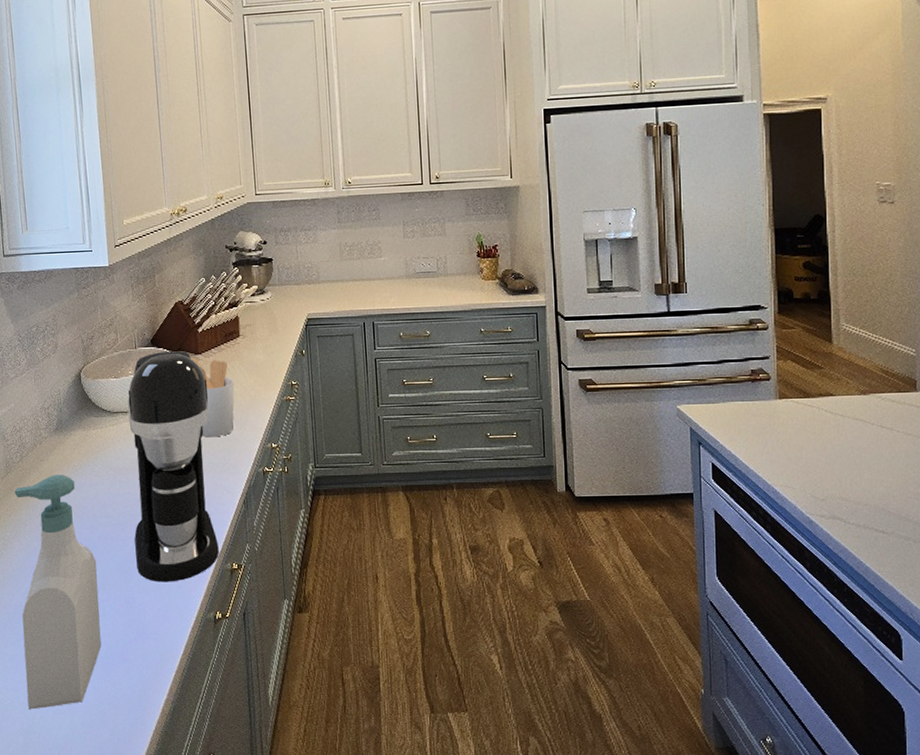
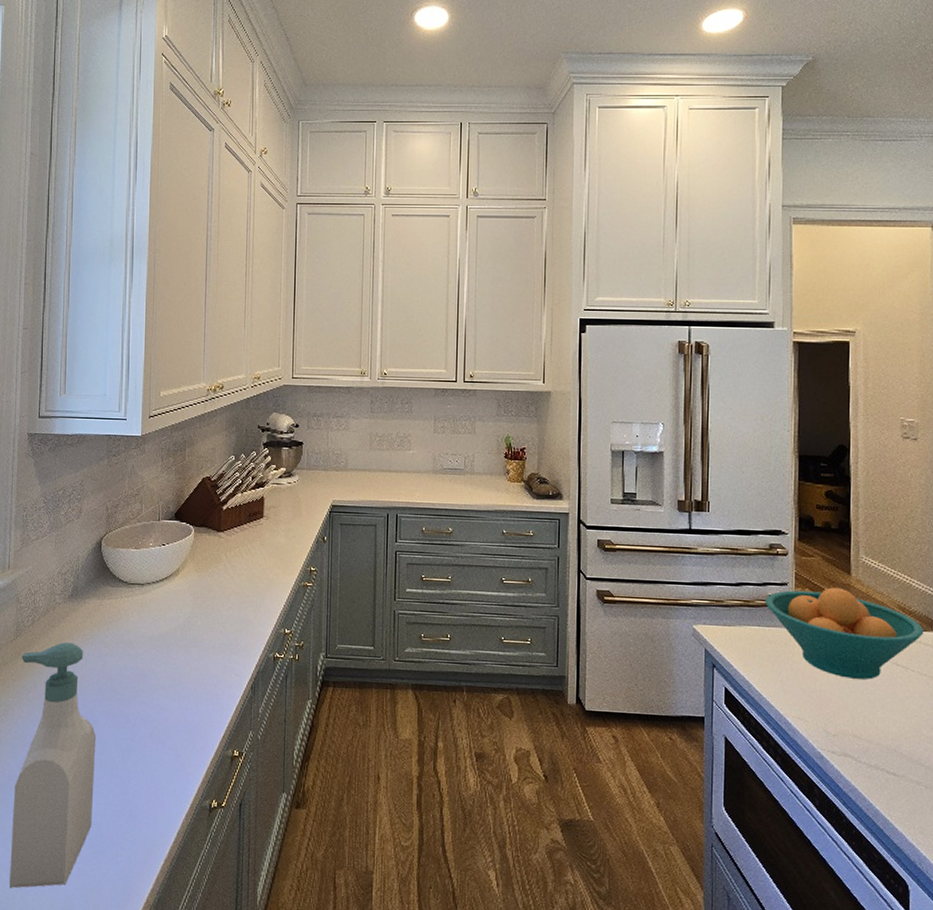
coffee maker: present [127,351,219,582] -> none [137,526,227,765]
utensil holder: present [191,357,235,438] -> none [213,534,253,618]
fruit bowl: none [747,356,908,444] -> present [764,587,924,680]

